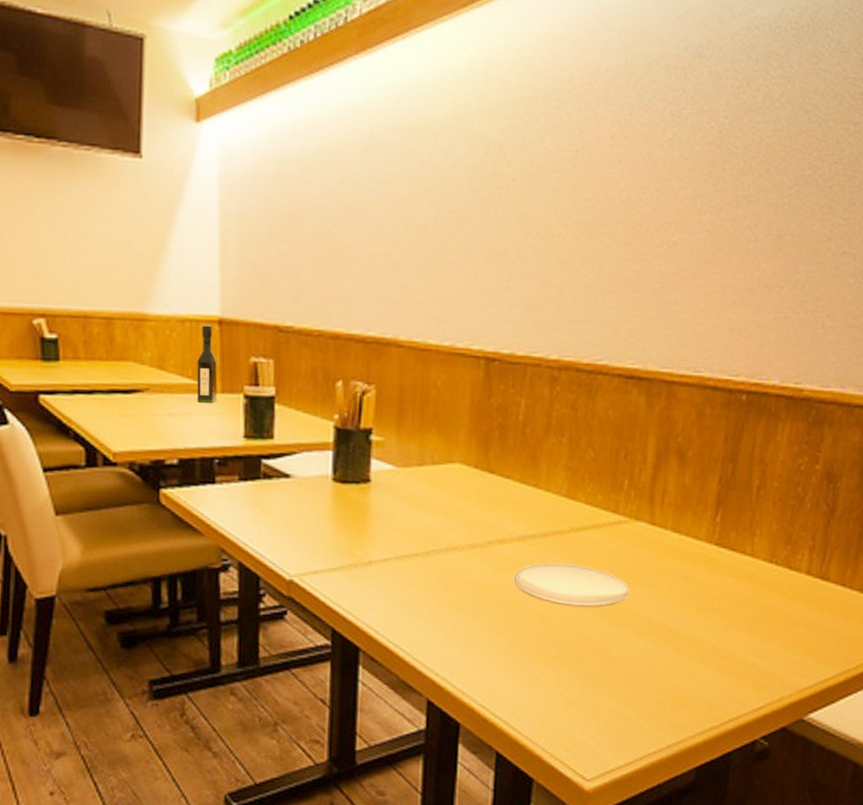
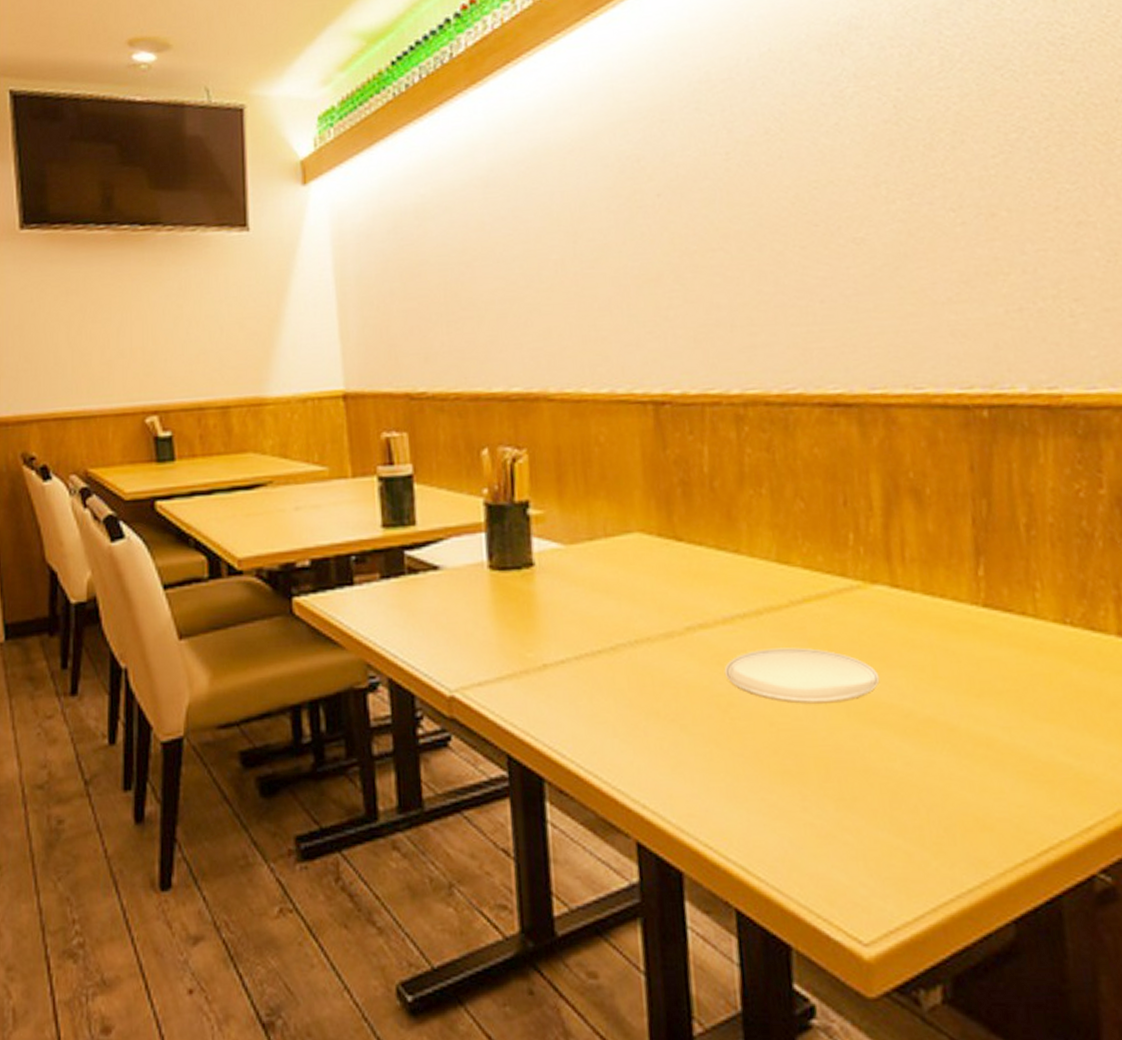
bottle: present [197,325,217,404] -> none [323,402,348,493]

